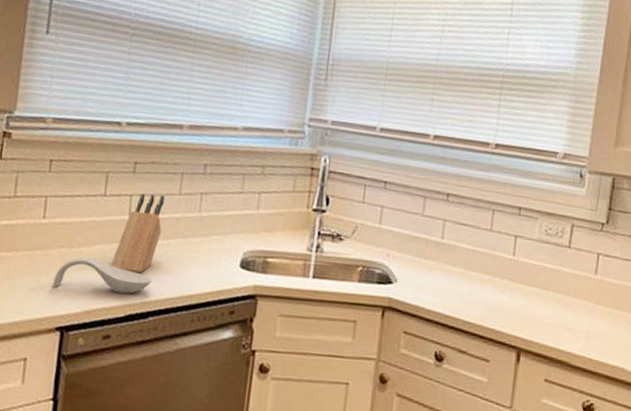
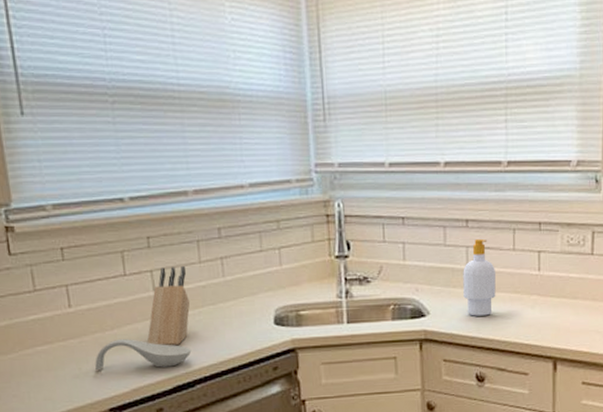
soap bottle: none [434,213,470,293] -> present [463,238,496,316]

